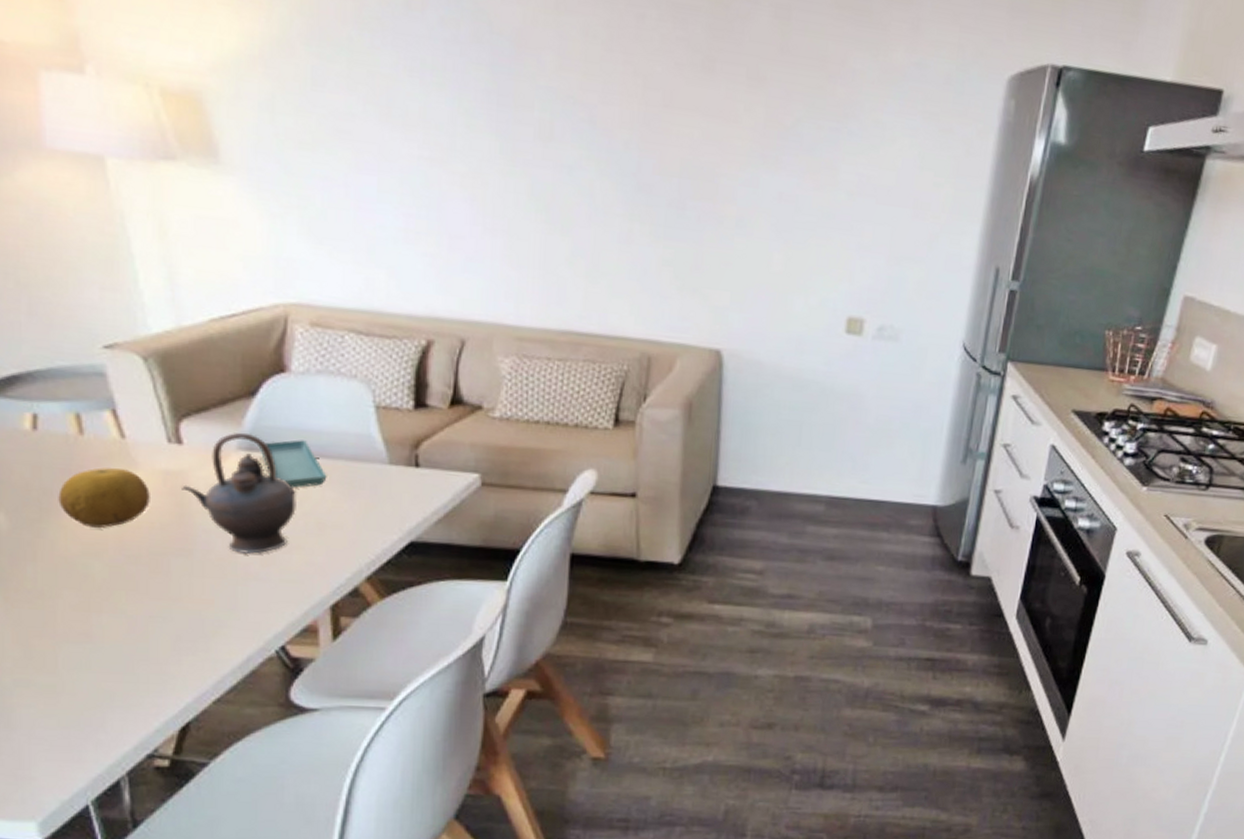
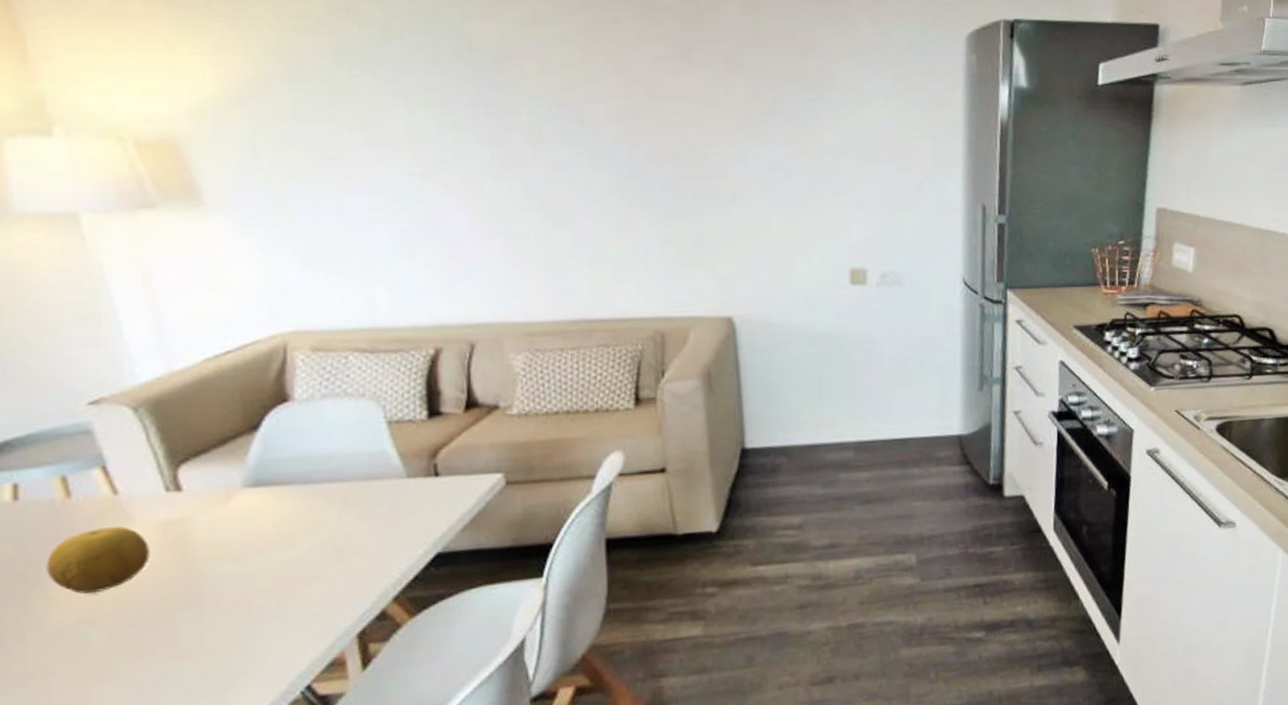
teapot: present [182,432,296,554] -> none [184,468,312,595]
saucer: present [258,439,327,488] -> none [265,467,342,518]

